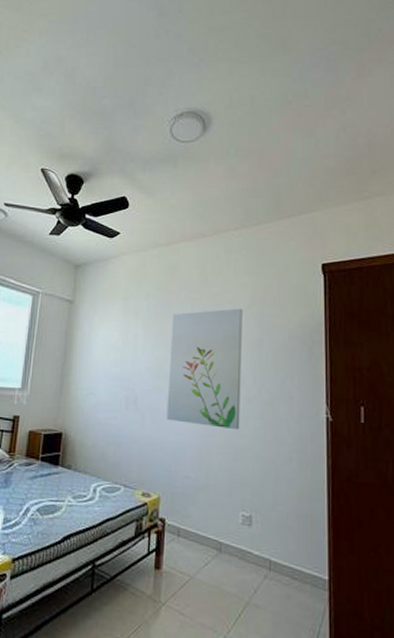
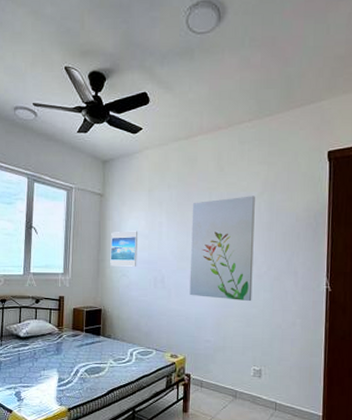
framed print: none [76,342,110,384] -> present [110,231,138,267]

